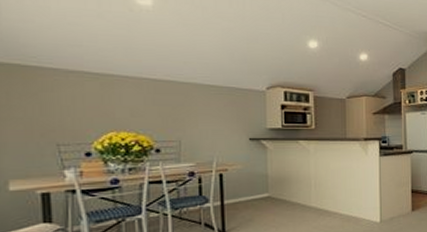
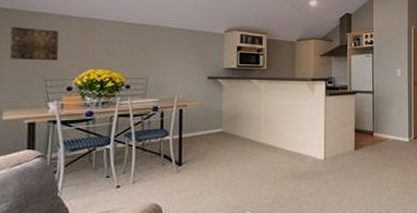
wall art: none [9,84,71,123] -> present [9,26,59,61]

